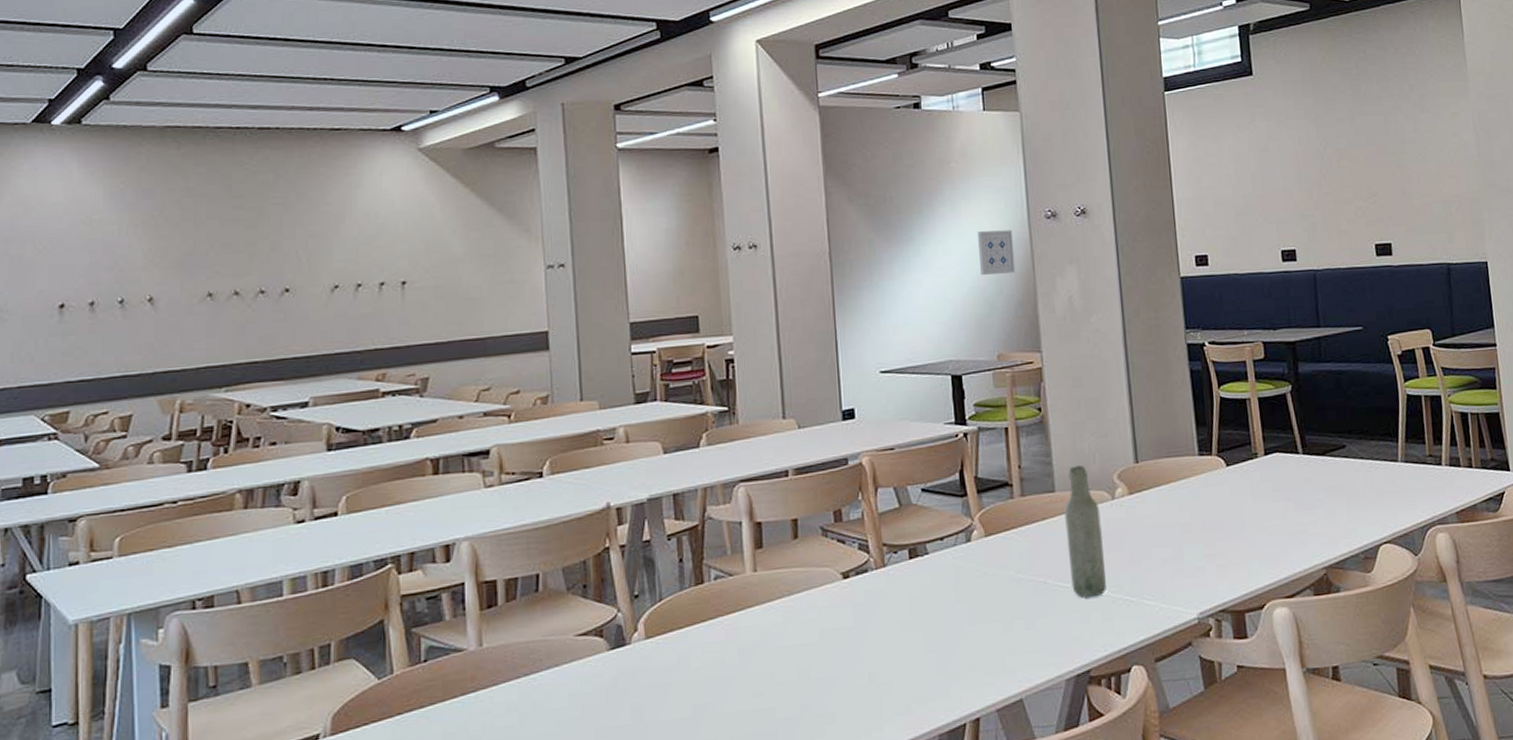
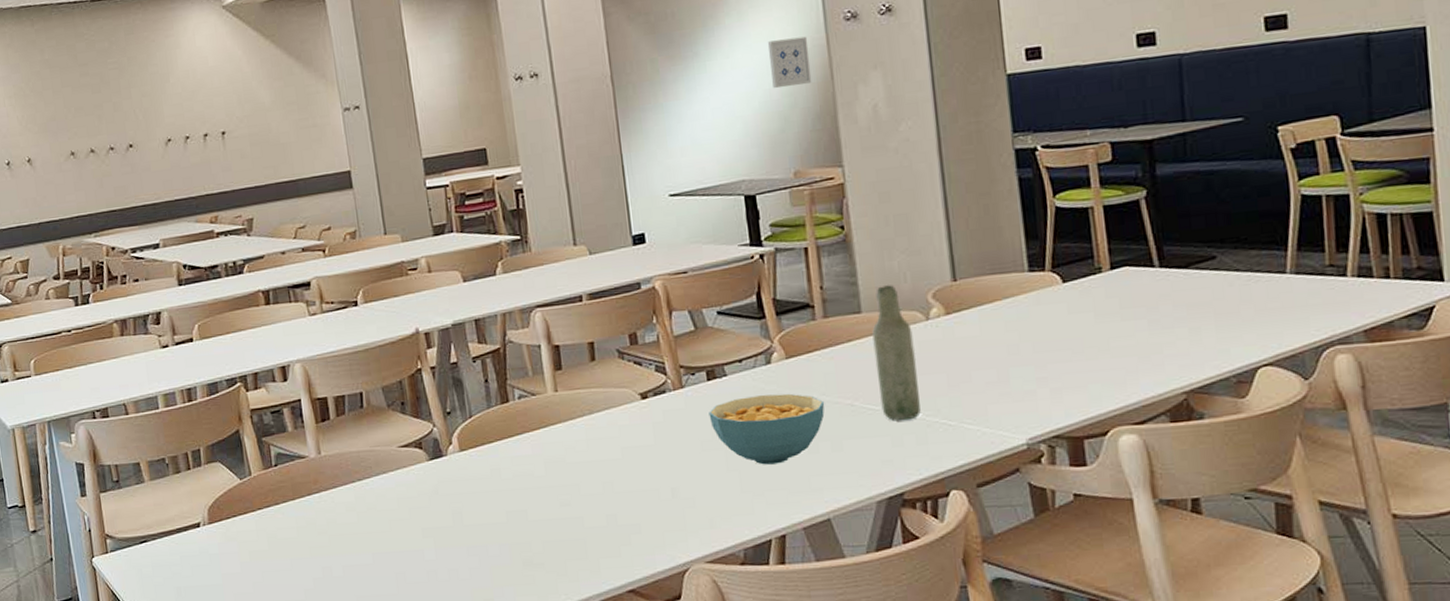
cereal bowl: none [909,571,1020,645] -> present [709,393,825,465]

